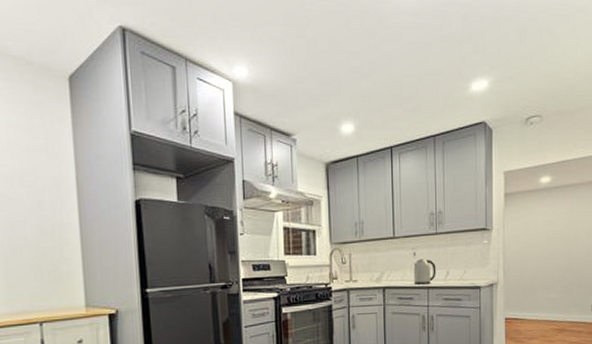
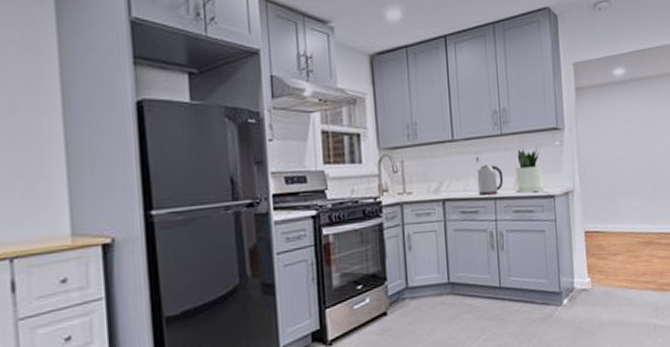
planter: none [446,246,472,284] -> present [515,148,545,194]

